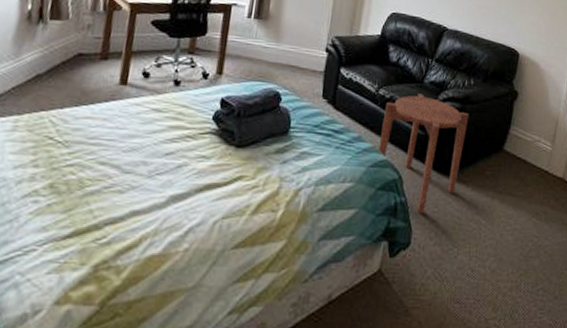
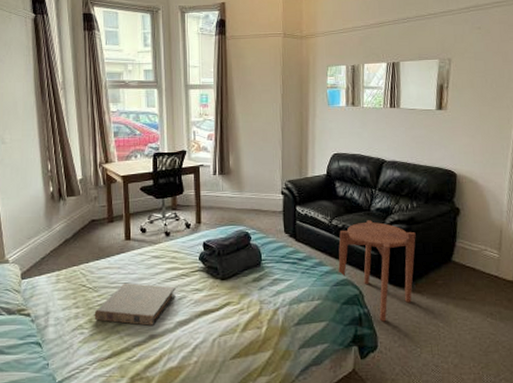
book: none [57,139,176,198] -> present [94,282,176,326]

